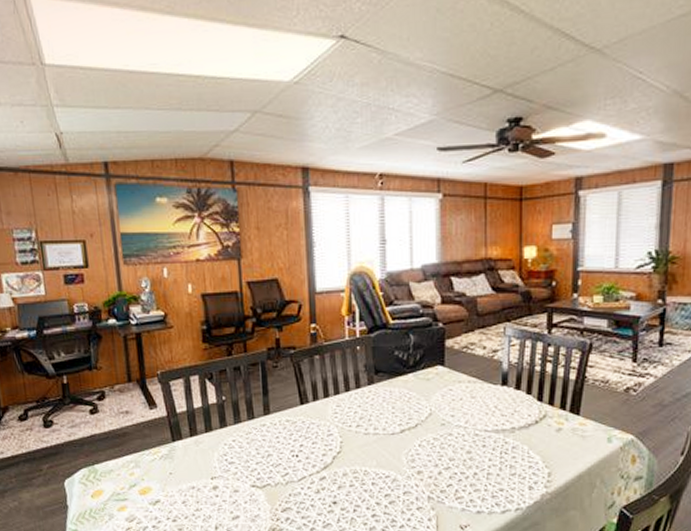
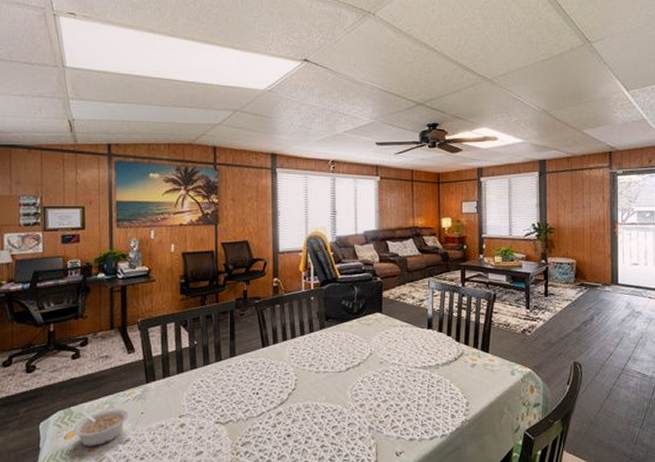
legume: none [100,468,157,506] -> present [73,409,129,446]

